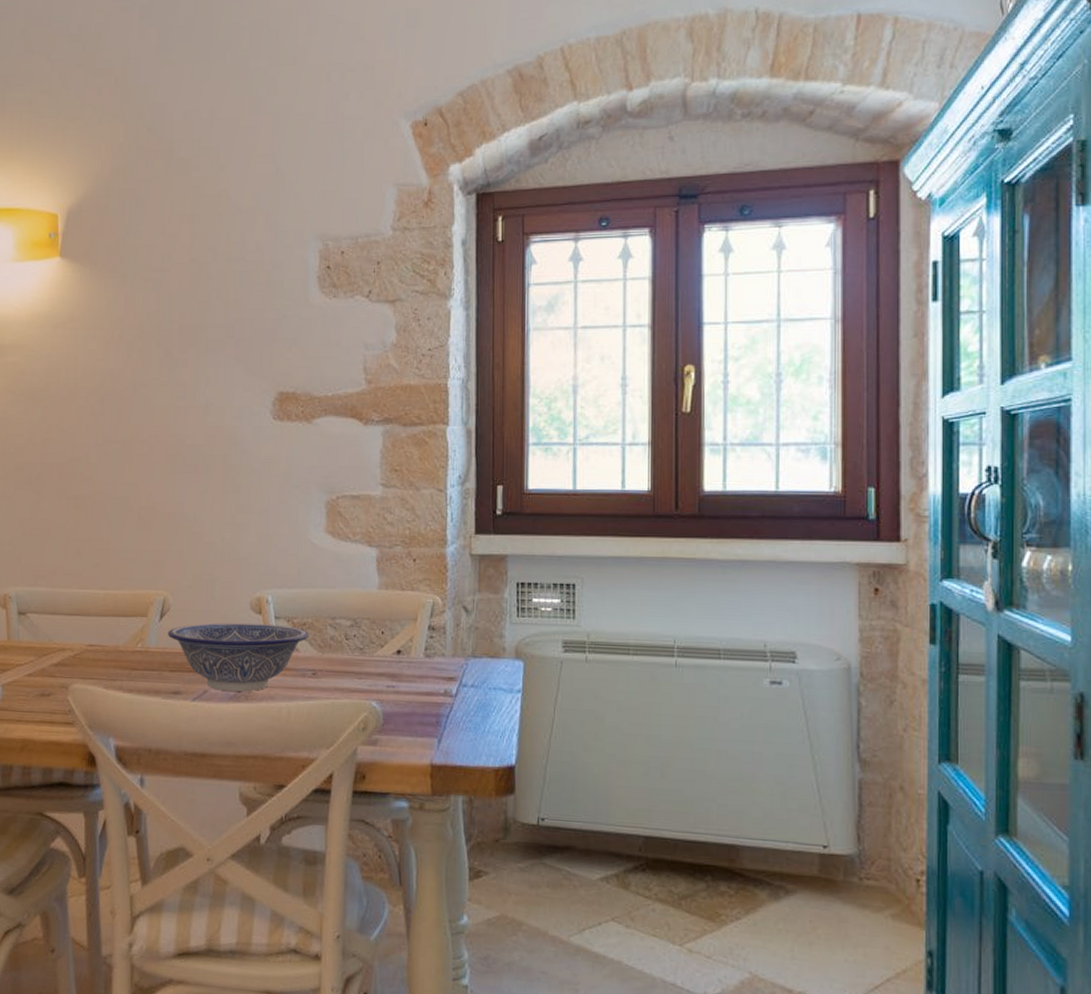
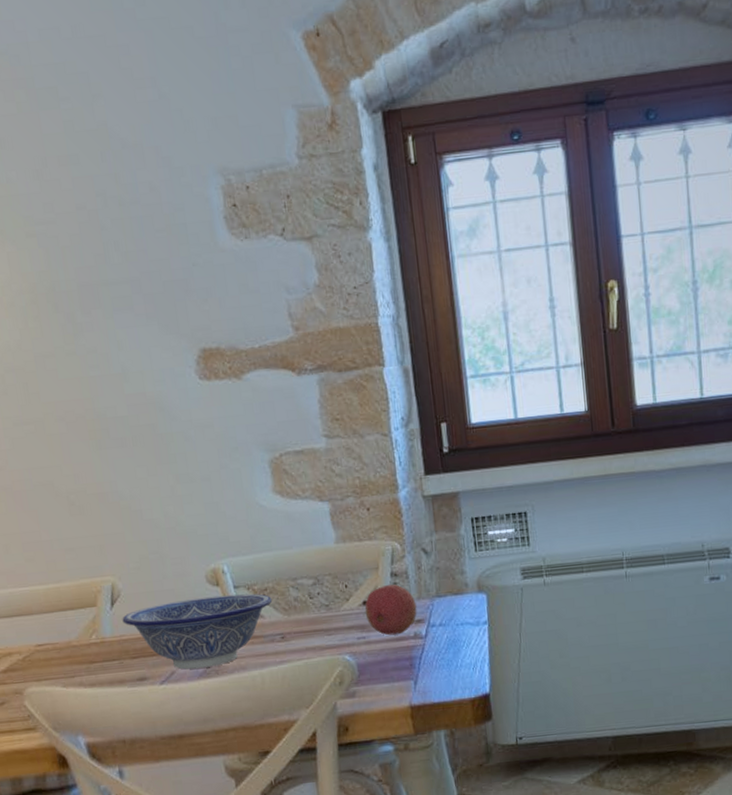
fruit: none [398,637,450,689] -> present [365,584,417,636]

